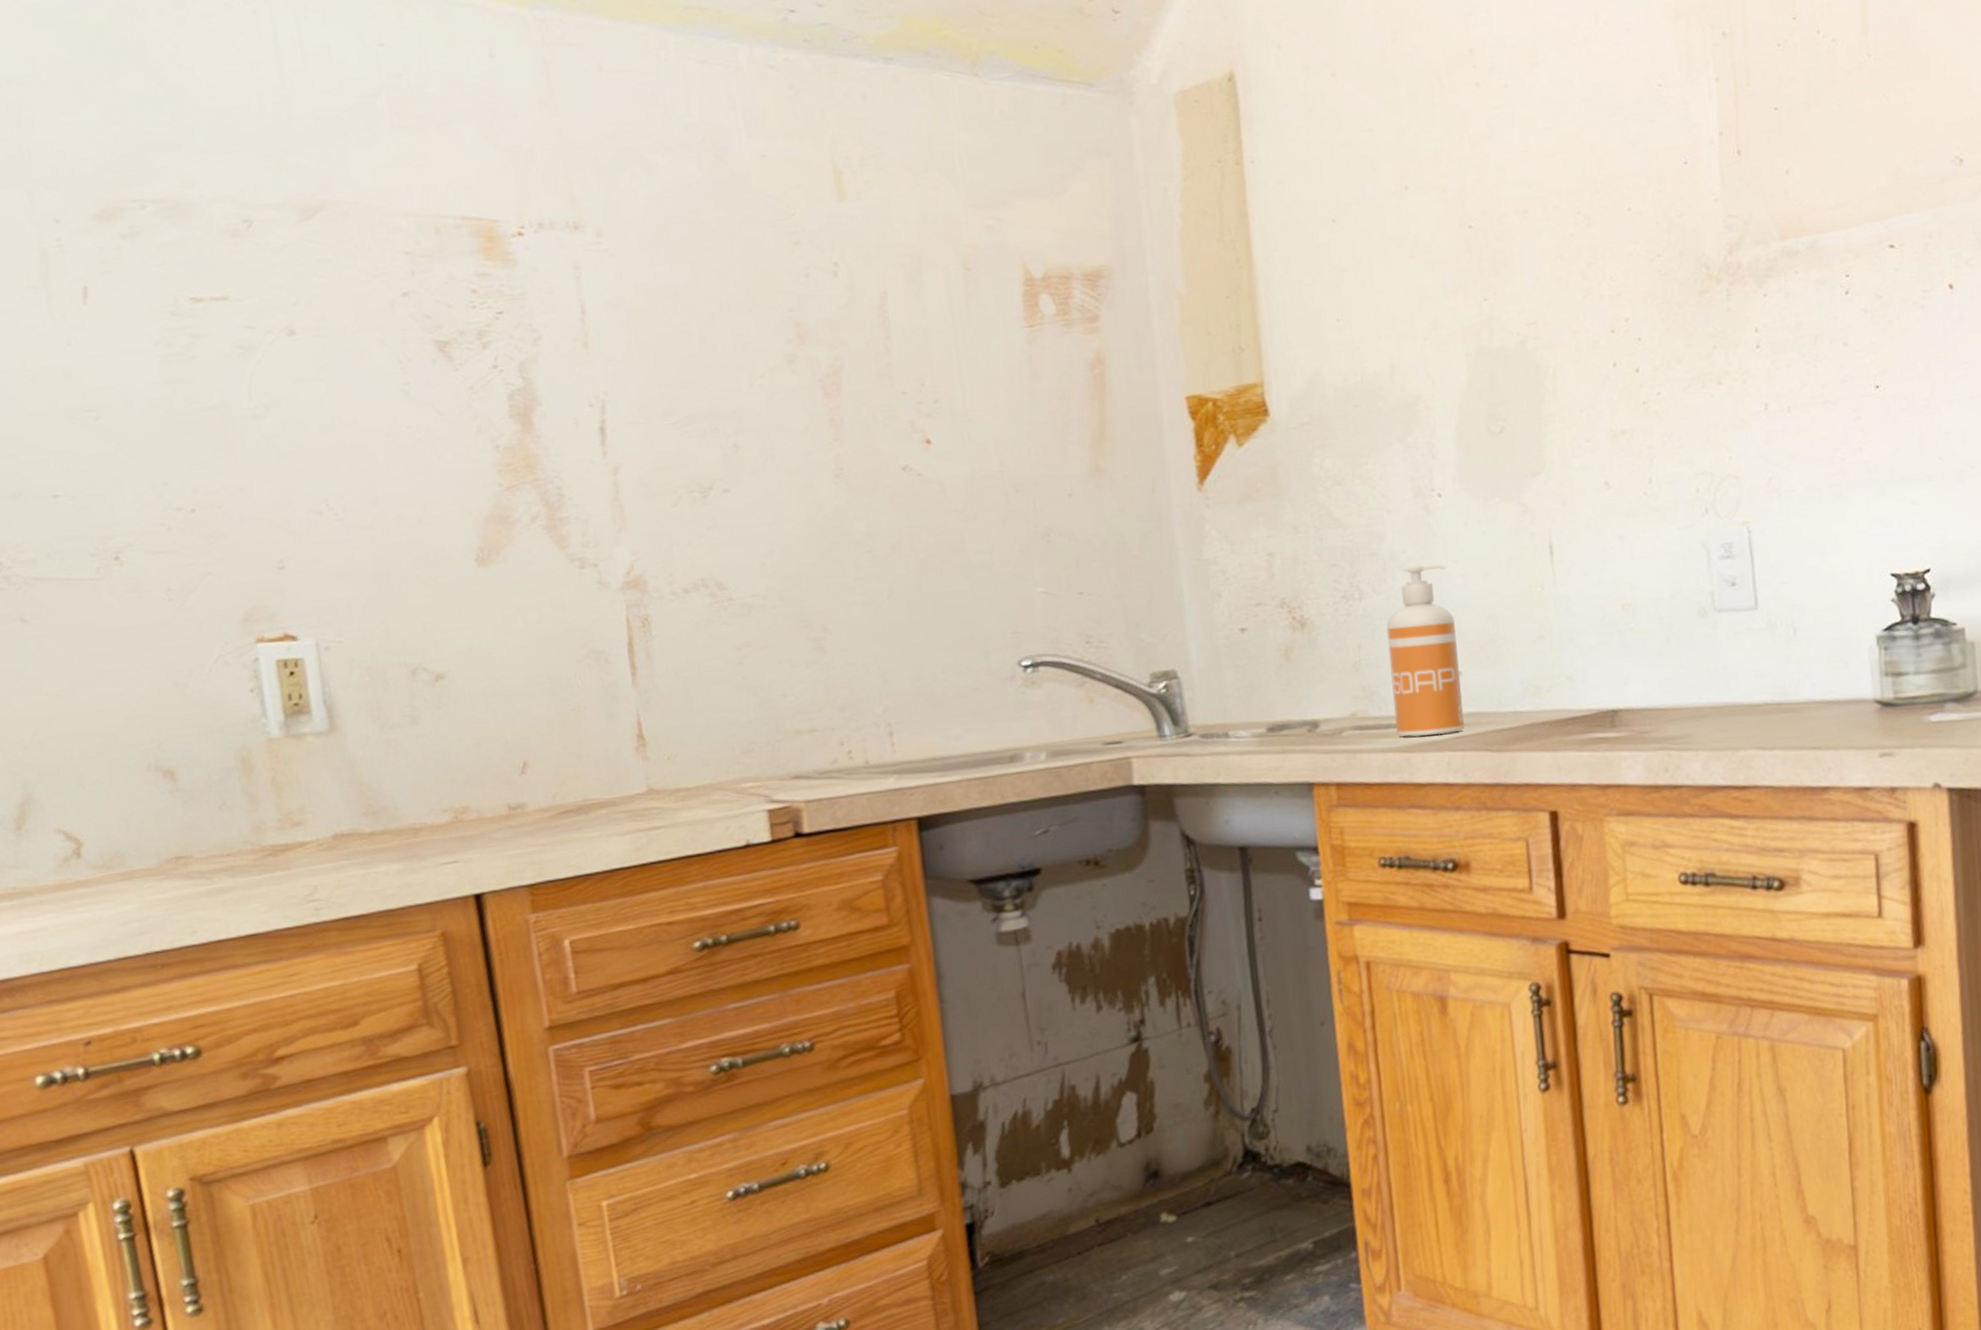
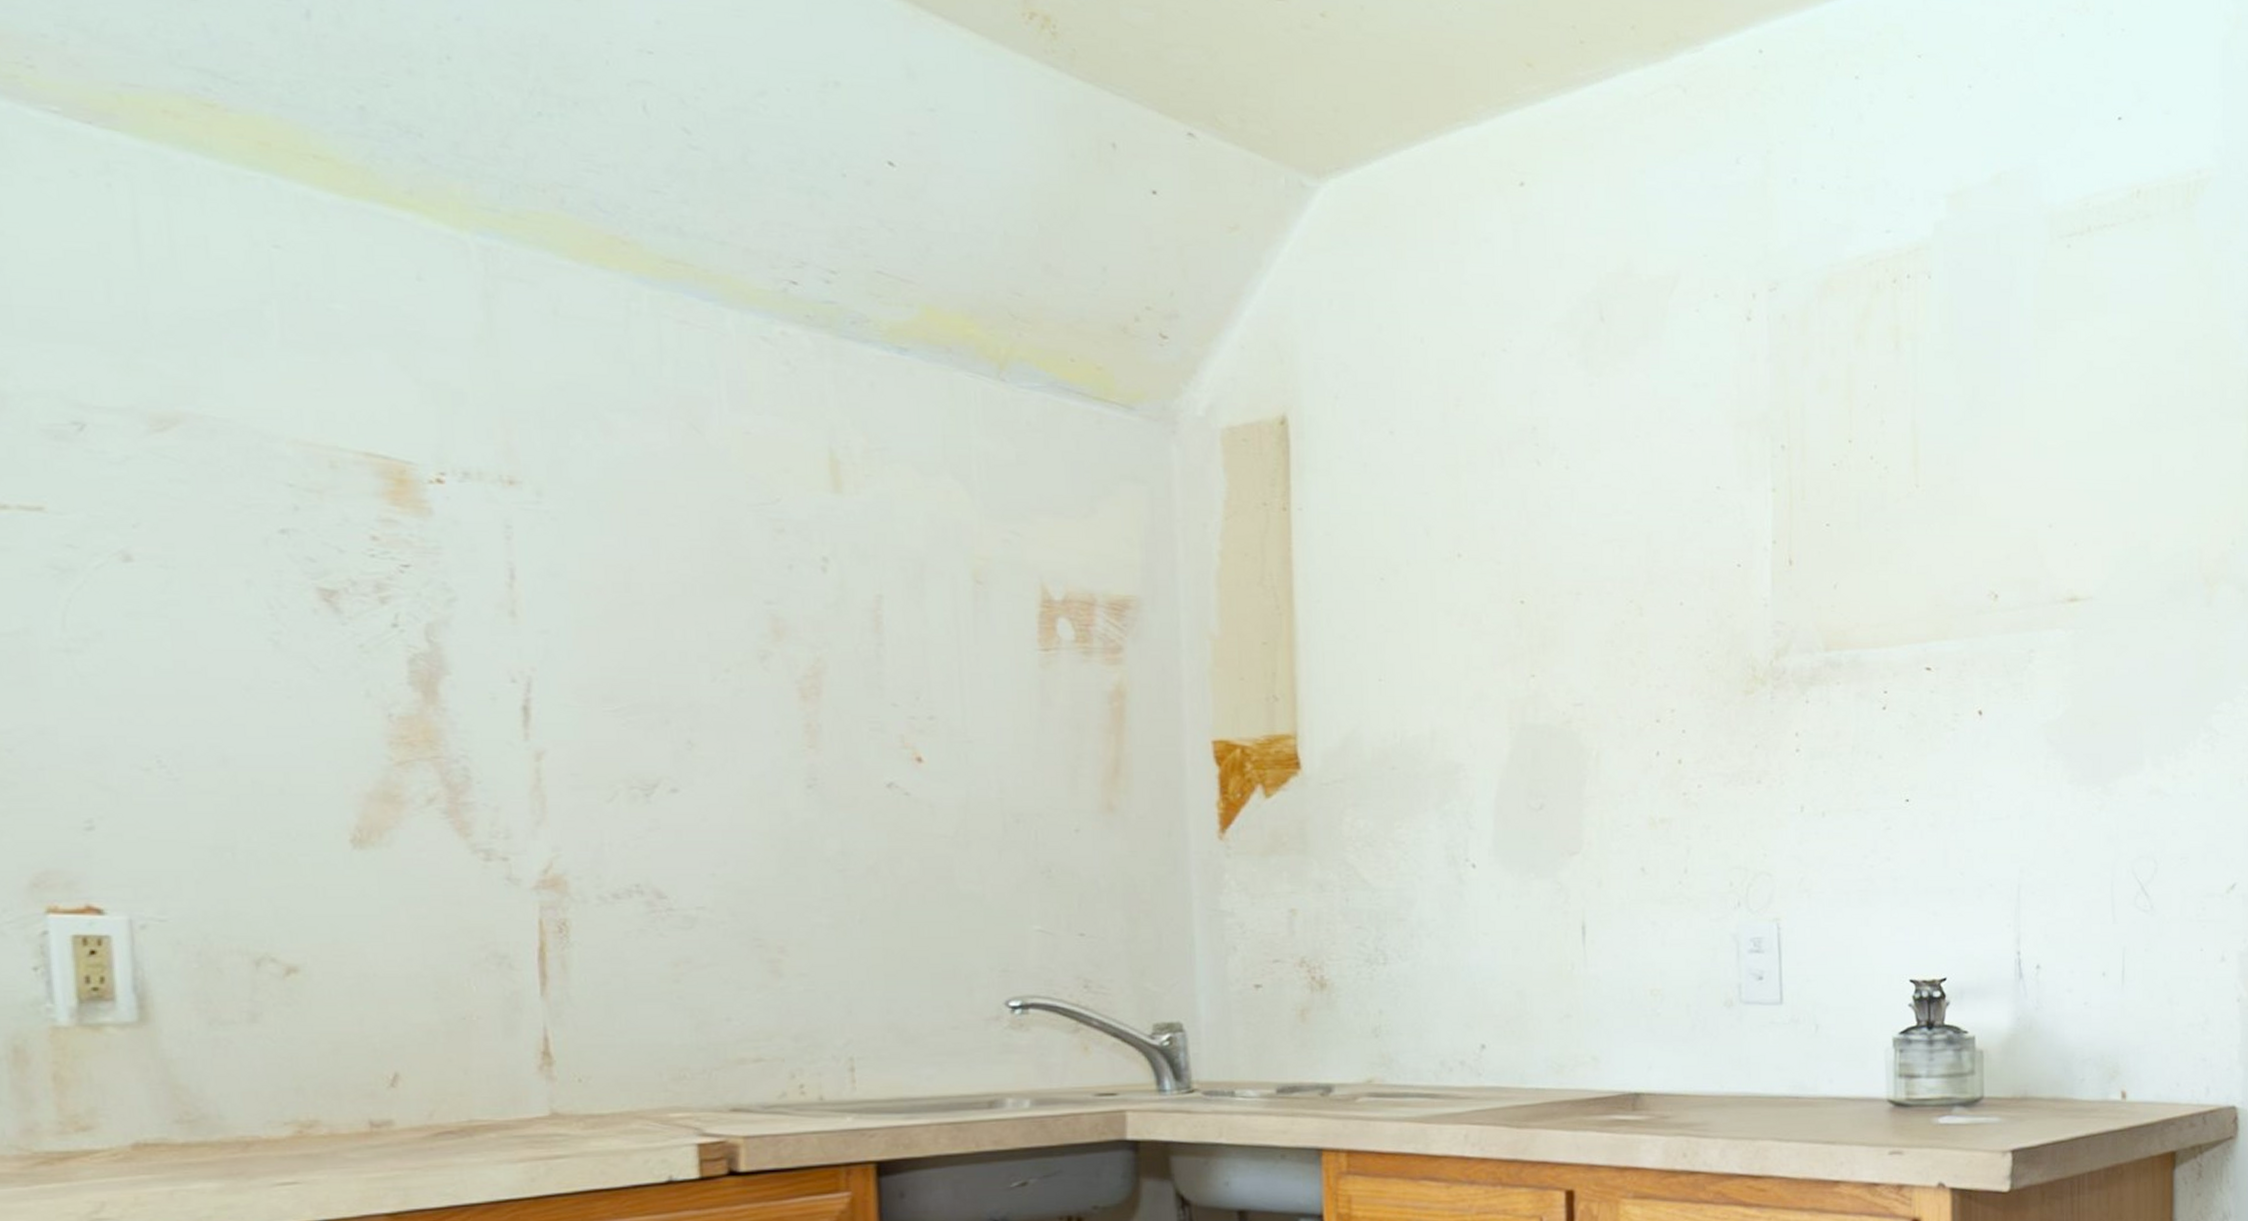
soap dispenser: present [1386,565,1464,737] -> none [1410,935,1484,1107]

